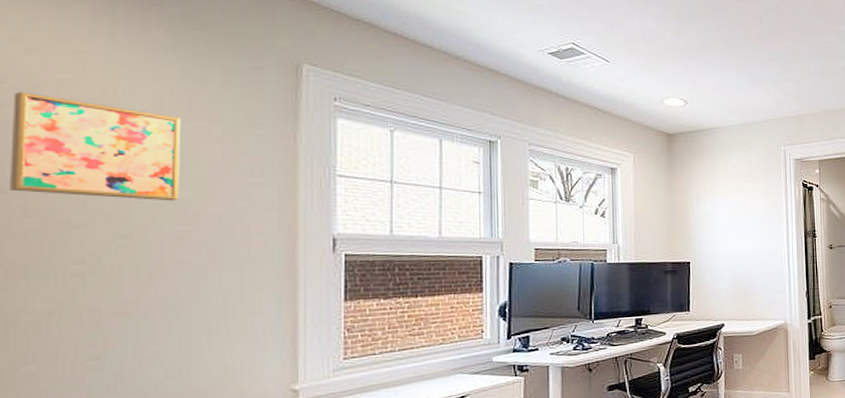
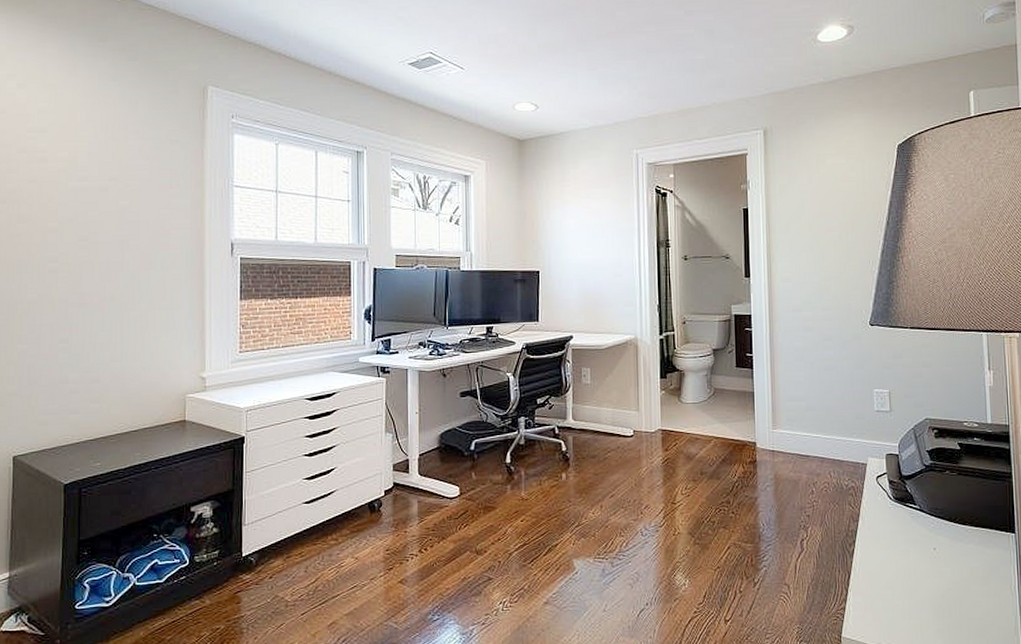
wall art: present [10,92,182,201] -> none [9,120,121,210]

